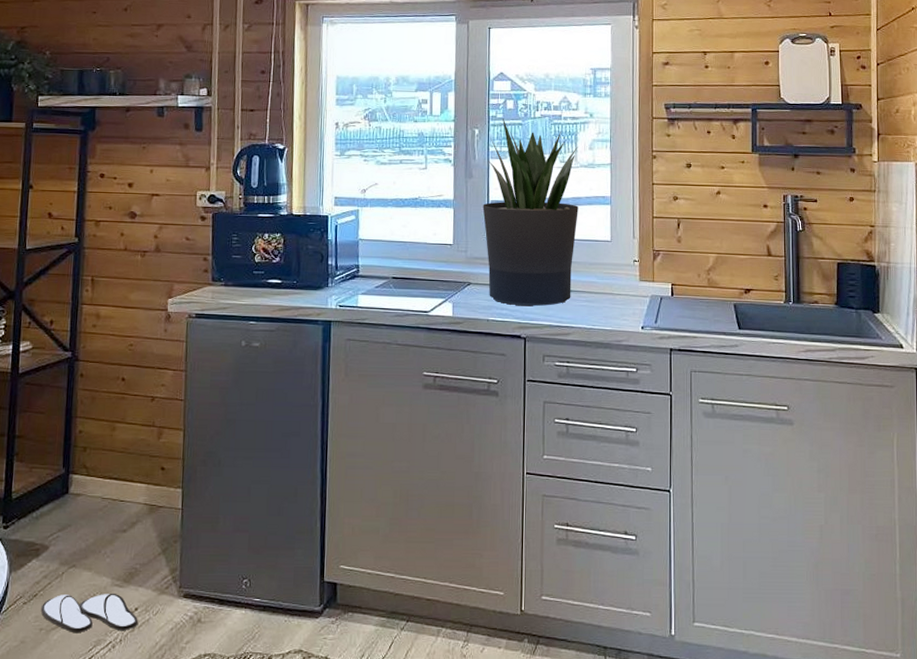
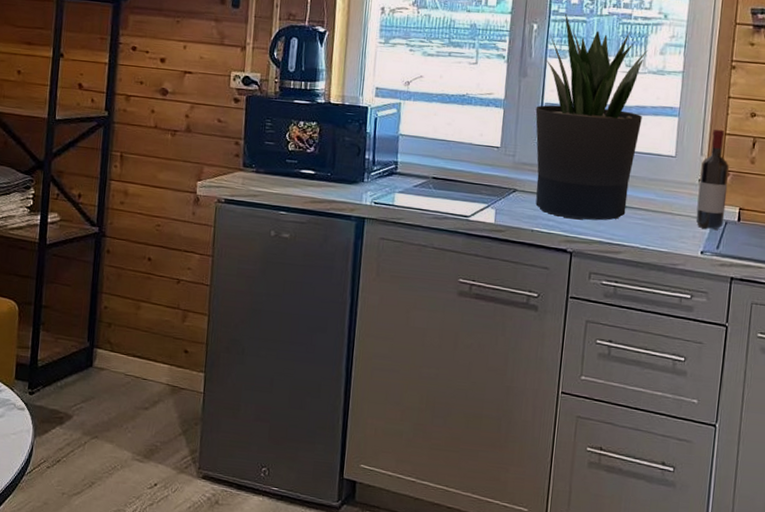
slippers: present [40,593,138,633] -> none [63,463,157,504]
wine bottle: none [634,213,660,305] -> present [695,129,730,230]

